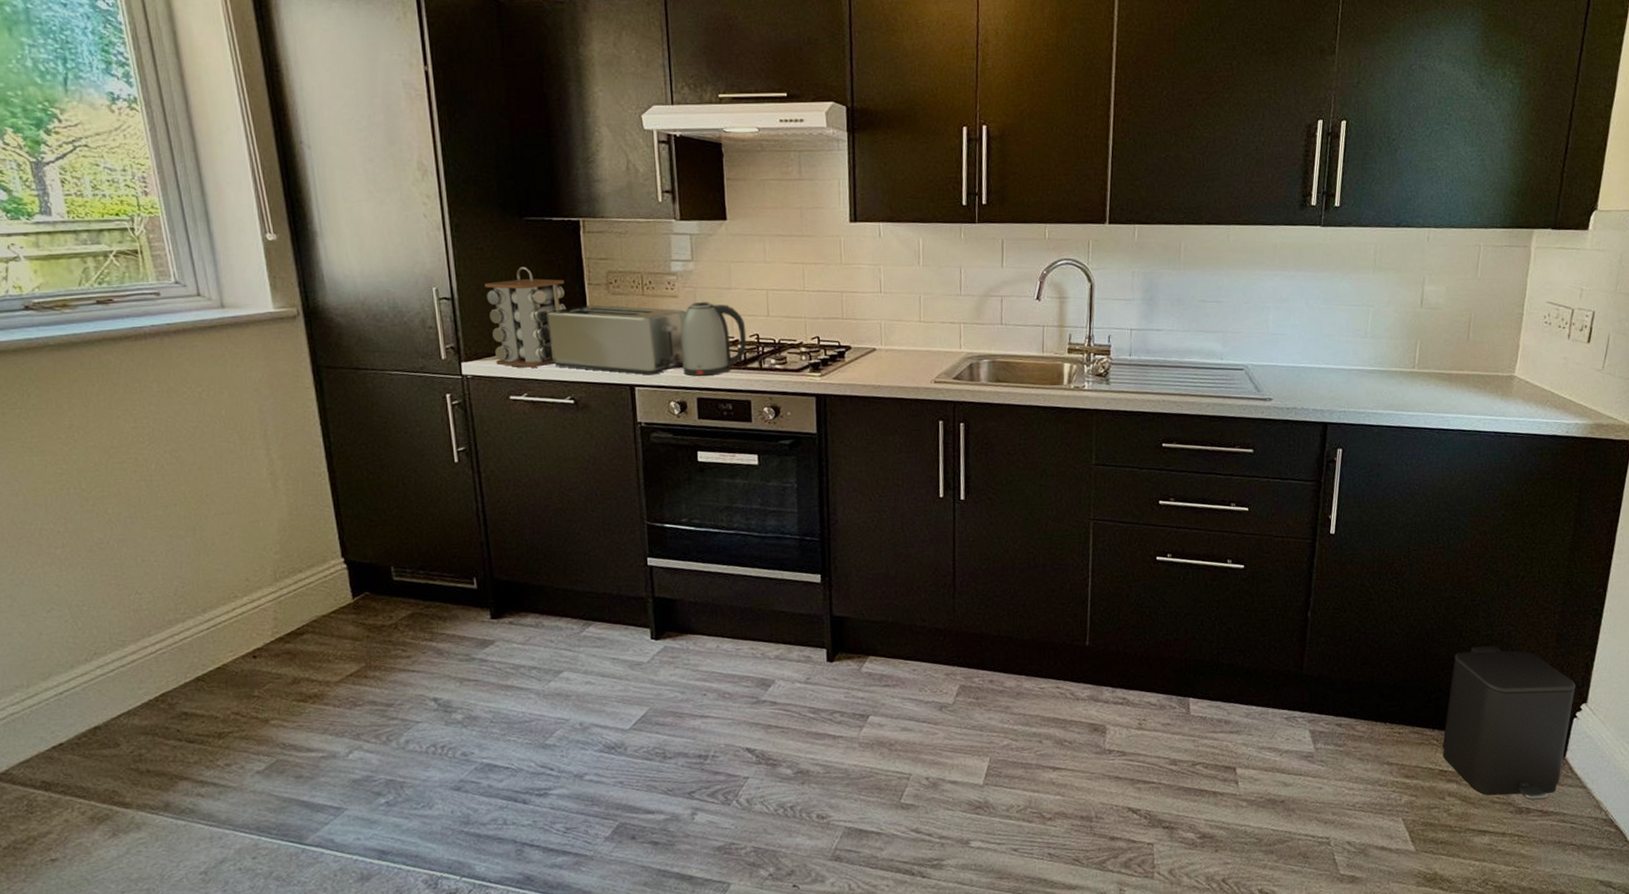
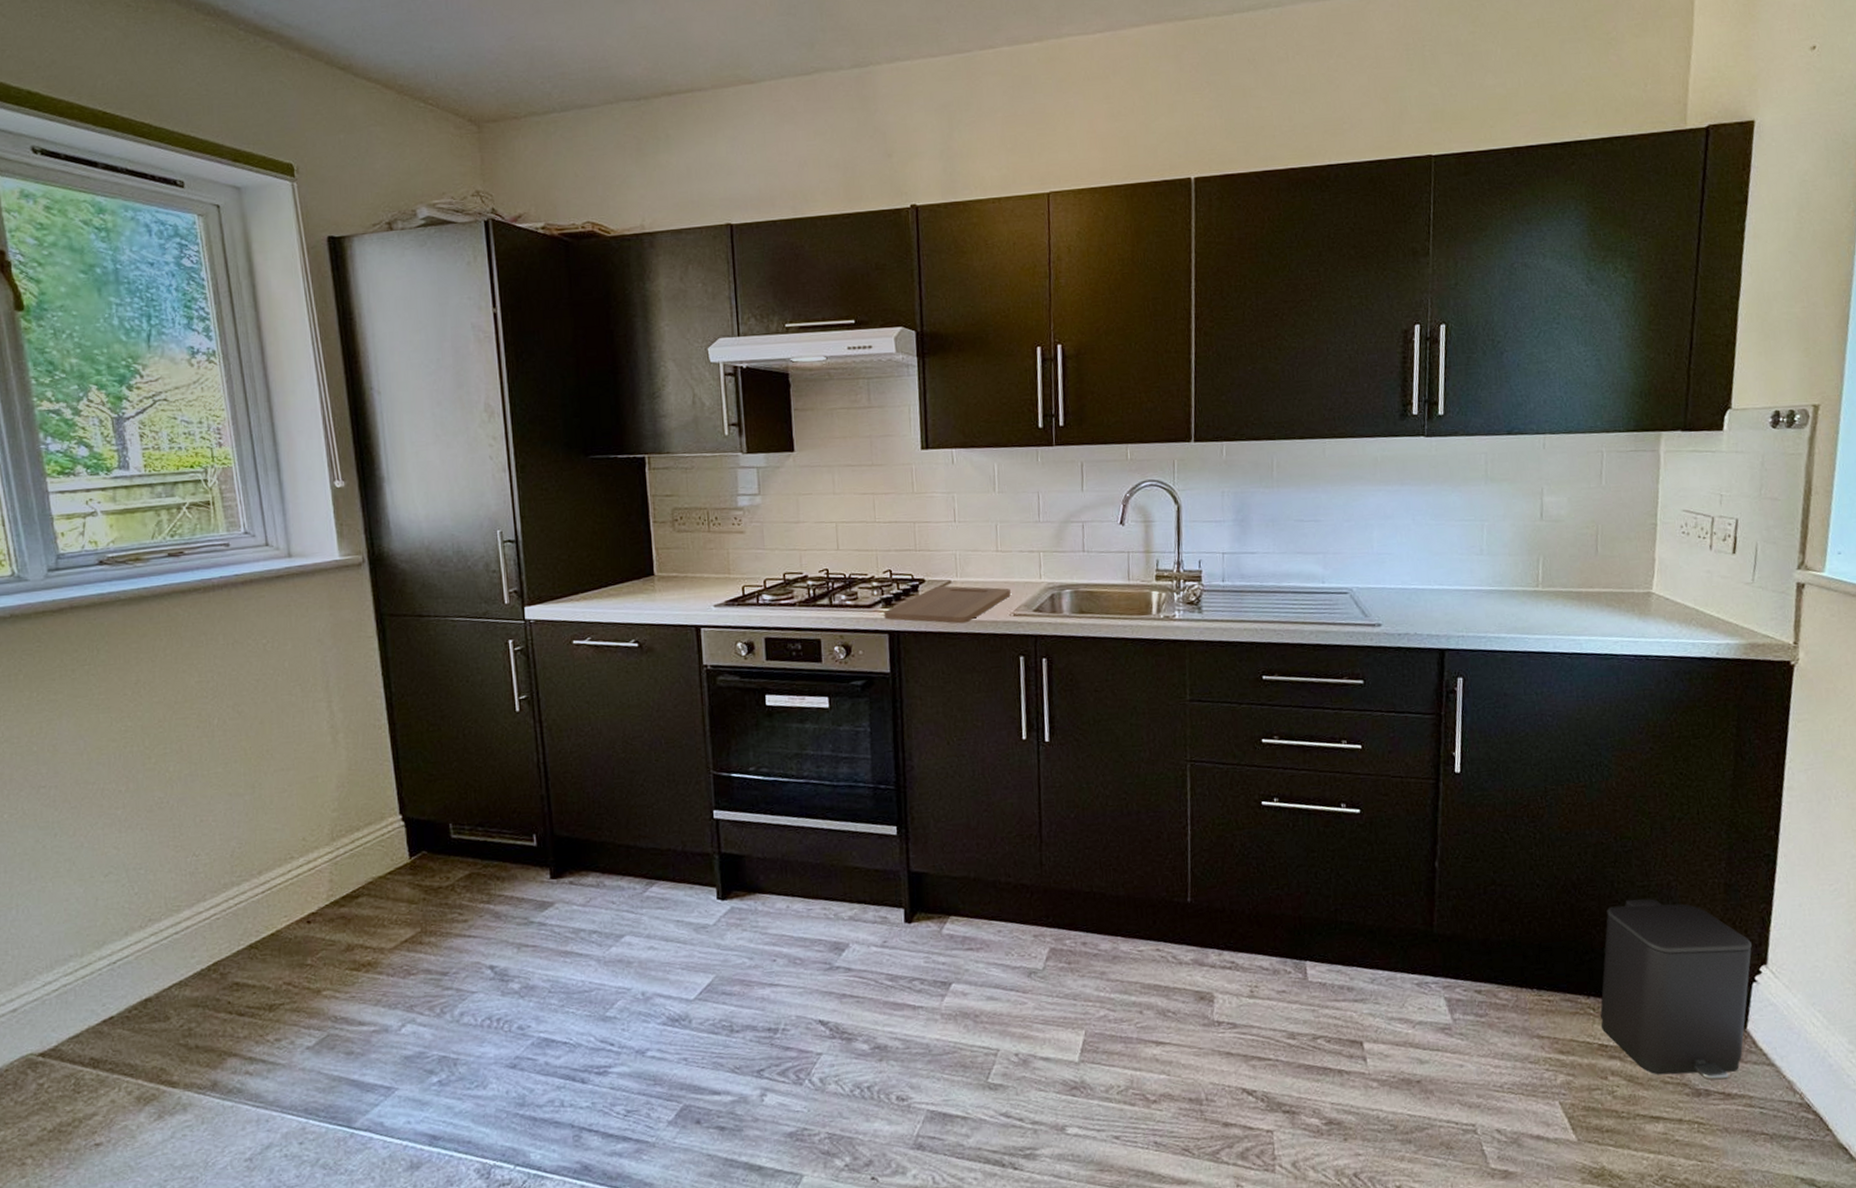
spice rack: present [485,267,567,368] -> none [549,506,631,611]
toaster: present [546,304,685,376] -> none [611,543,752,616]
kettle: present [679,301,747,376] -> none [745,536,816,615]
cutting board: none [811,352,932,389] -> present [883,585,1011,624]

